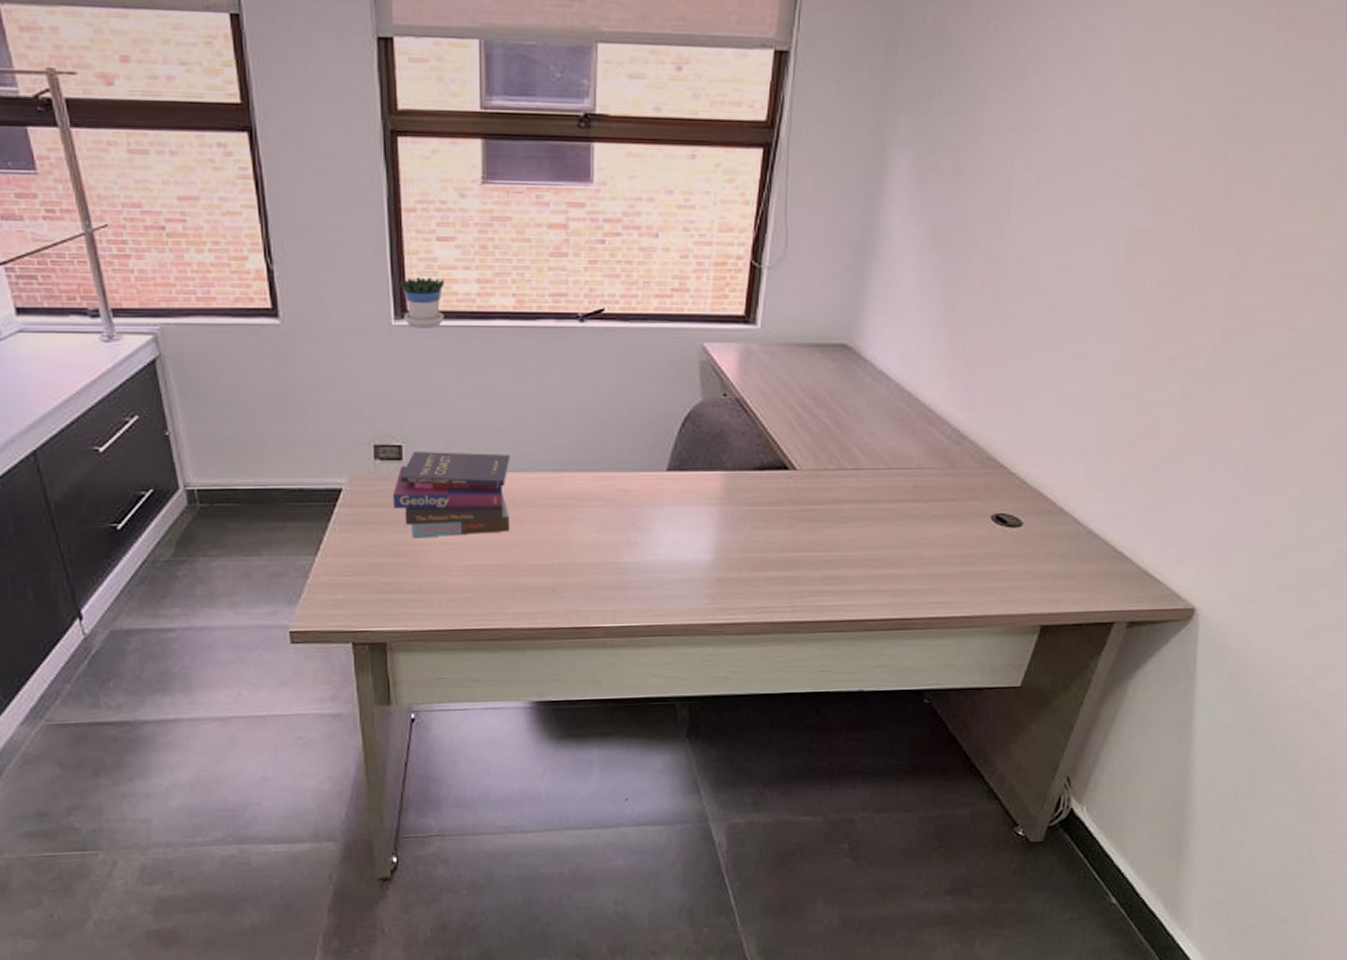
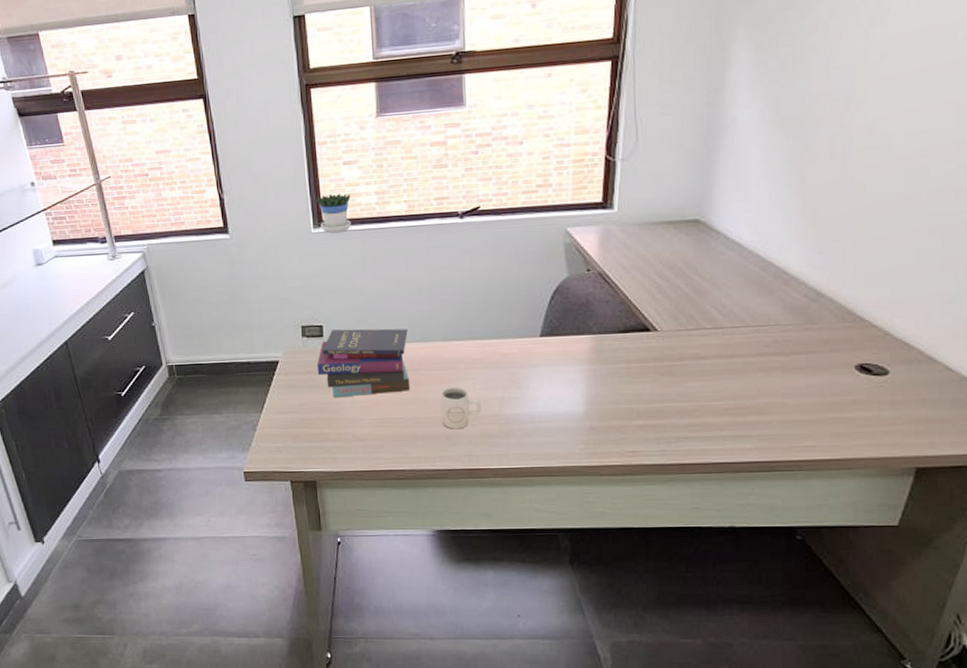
mug: none [546,528,594,580] -> present [440,386,481,429]

